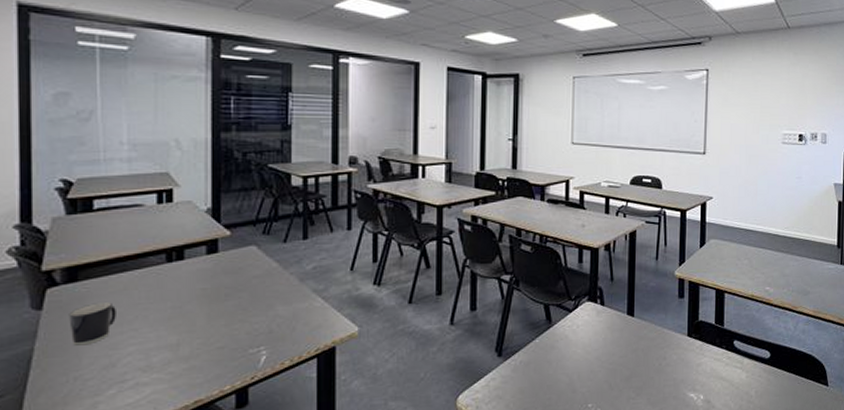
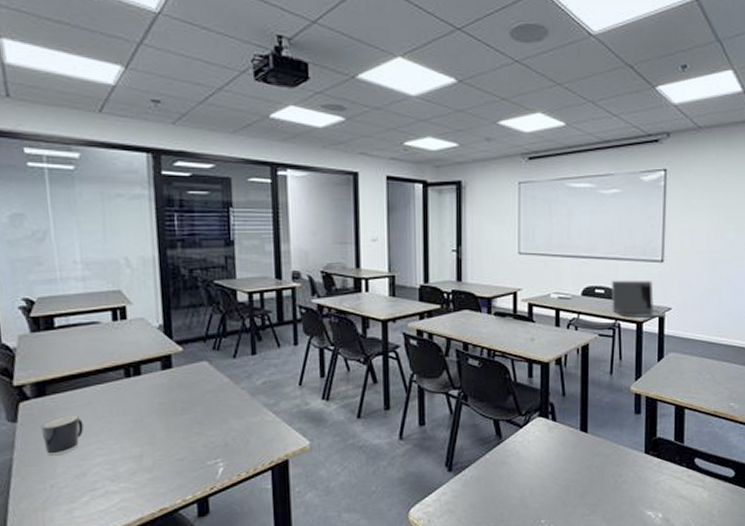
laptop: none [657,170,708,206] -> present [611,280,667,318]

